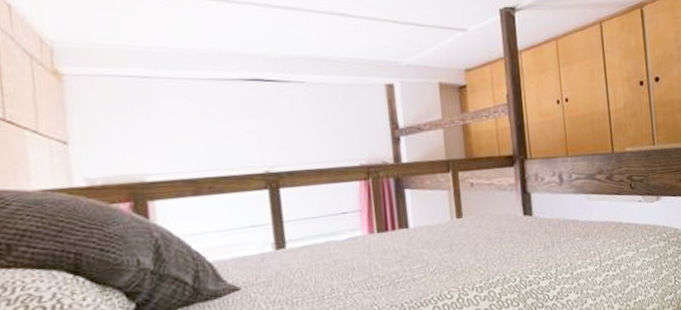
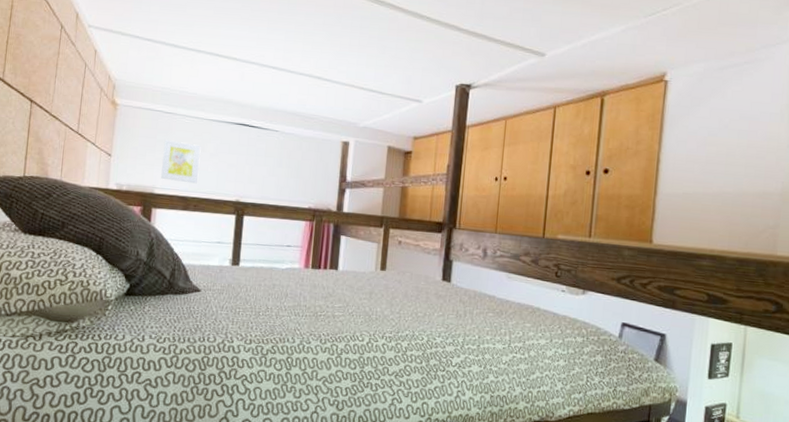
wall art: none [147,111,208,162] -> present [160,140,201,184]

